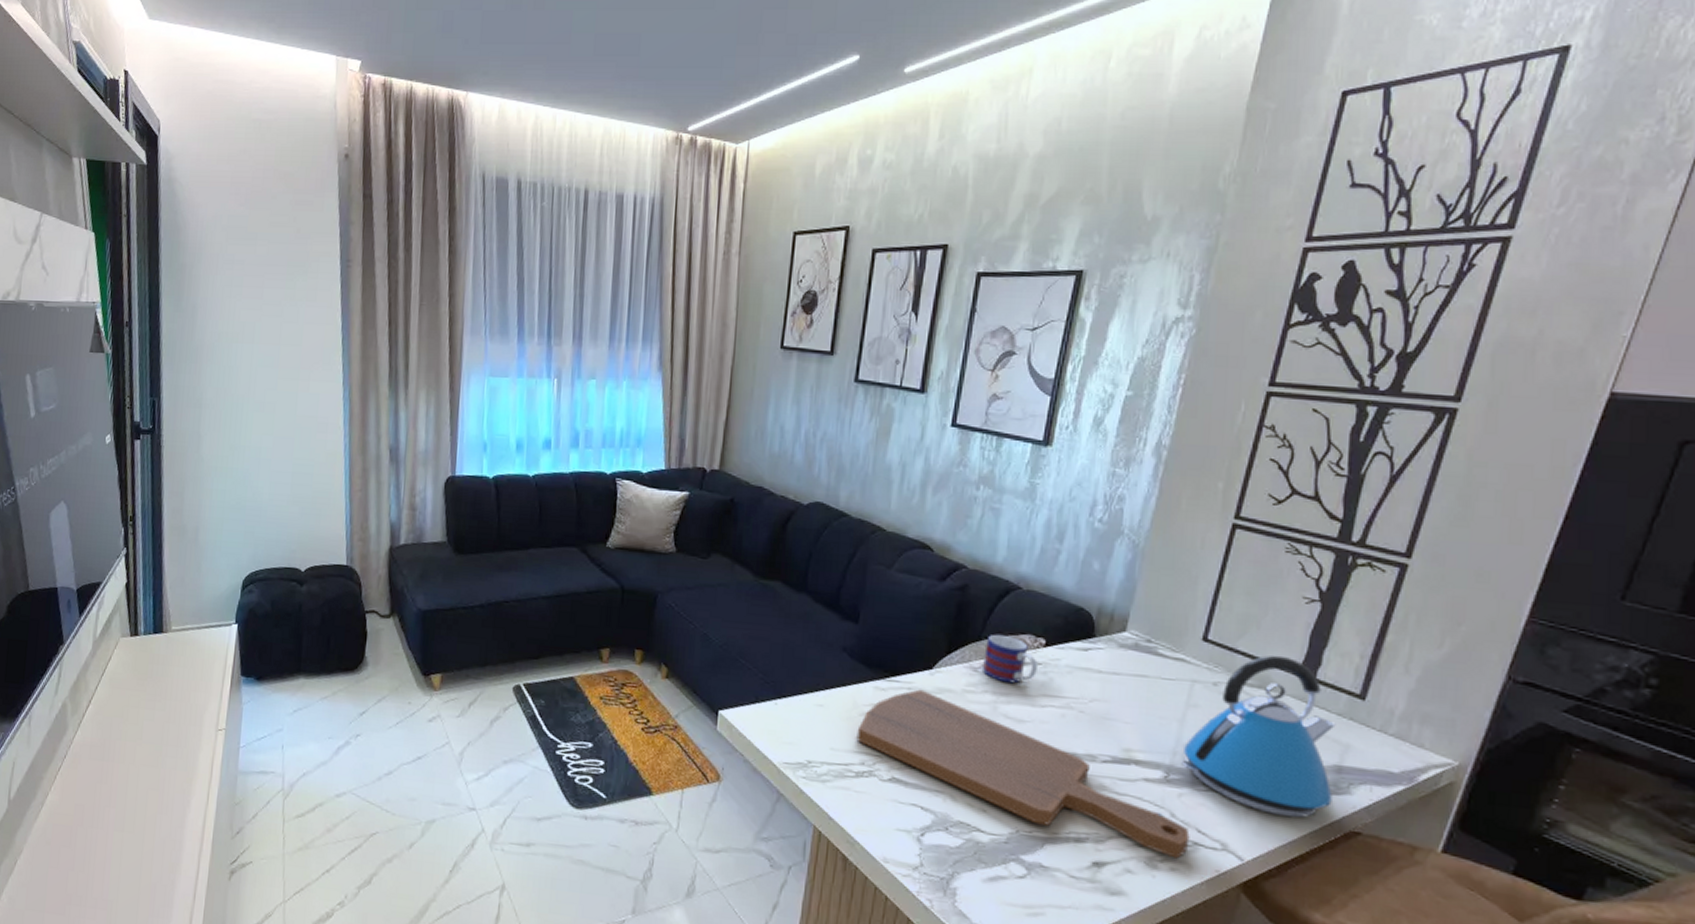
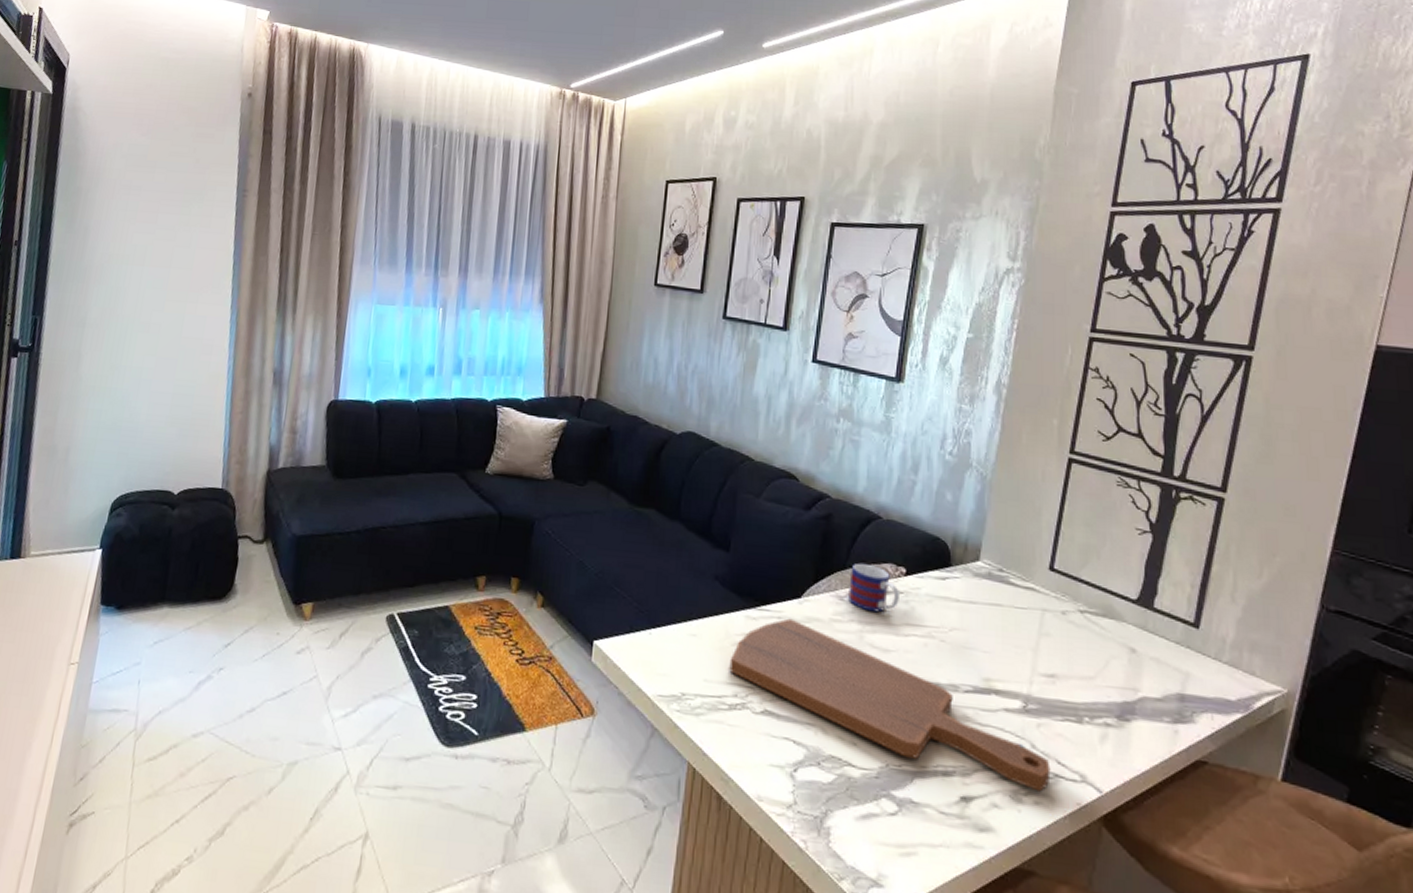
kettle: present [1181,655,1336,818] -> none [1038,584,1178,748]

